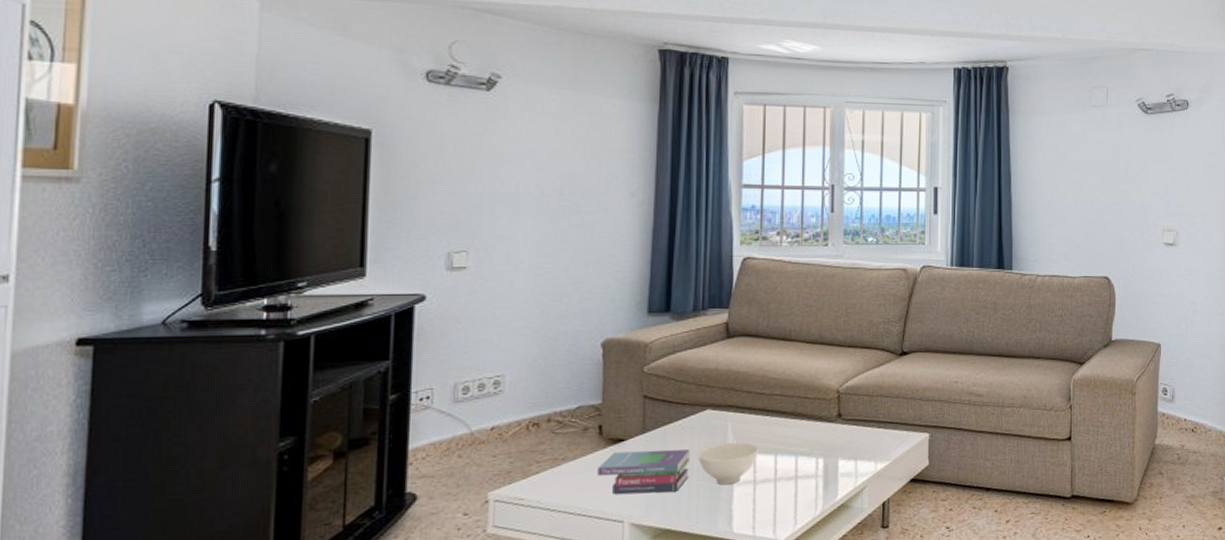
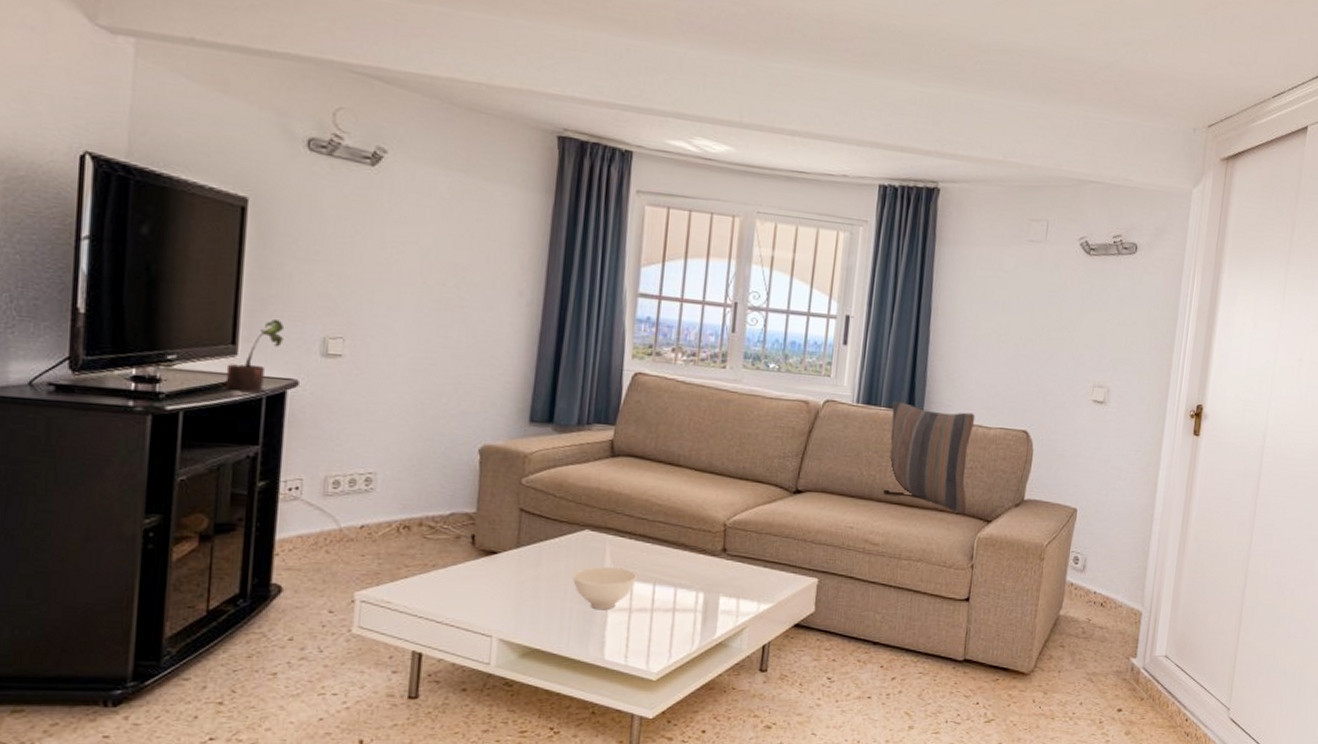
potted plant: none [351,240,410,311] -> present [221,319,284,393]
books: present [597,449,690,494] -> none [467,564,565,611]
pillow: none [983,260,1060,360] -> present [883,400,975,515]

